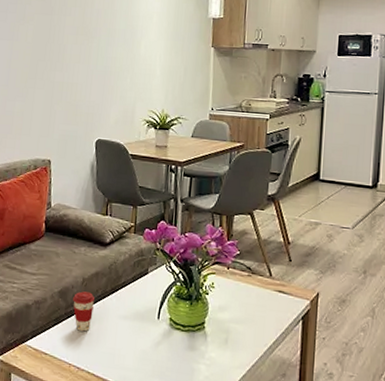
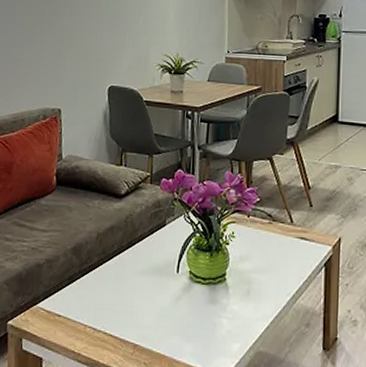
coffee cup: present [73,291,94,332] -> none [87,247,110,290]

